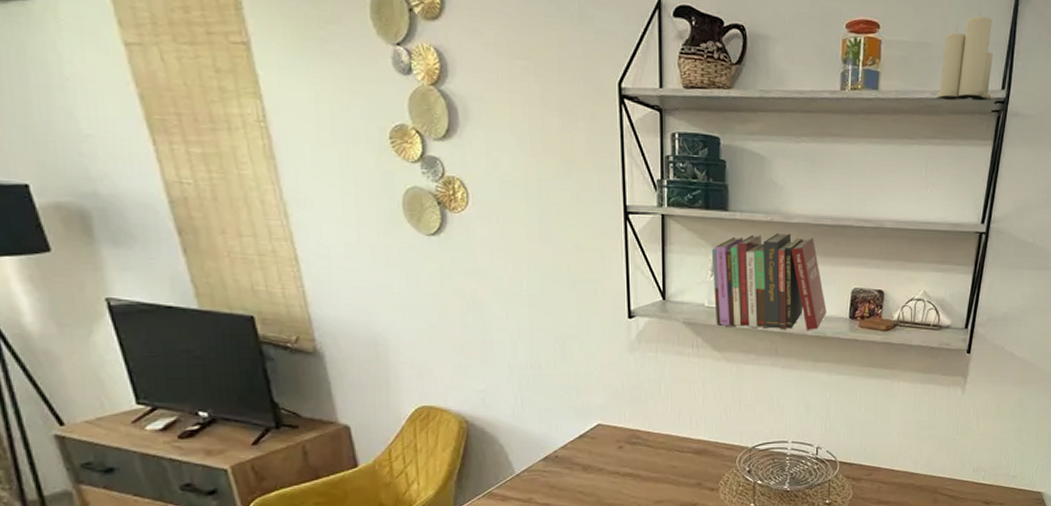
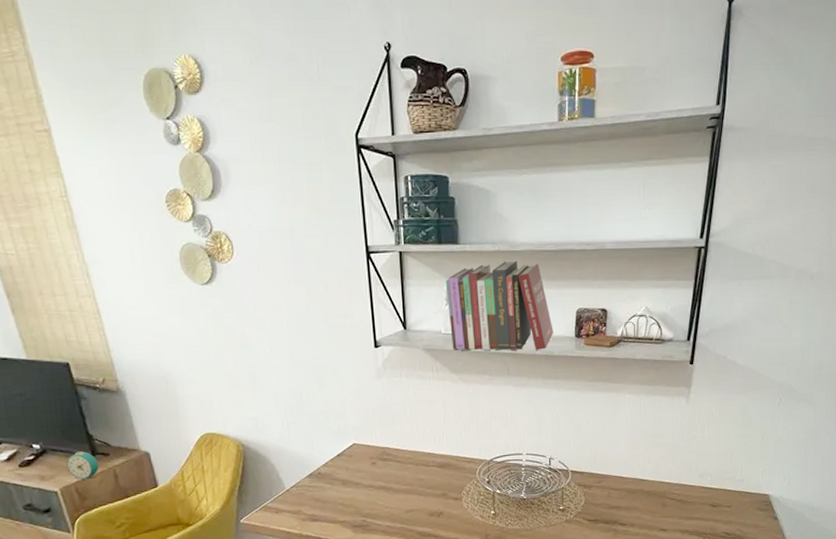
alarm clock: none [241,422,284,456] -> present [66,451,99,479]
candle: present [936,11,993,101] -> none [651,30,707,121]

